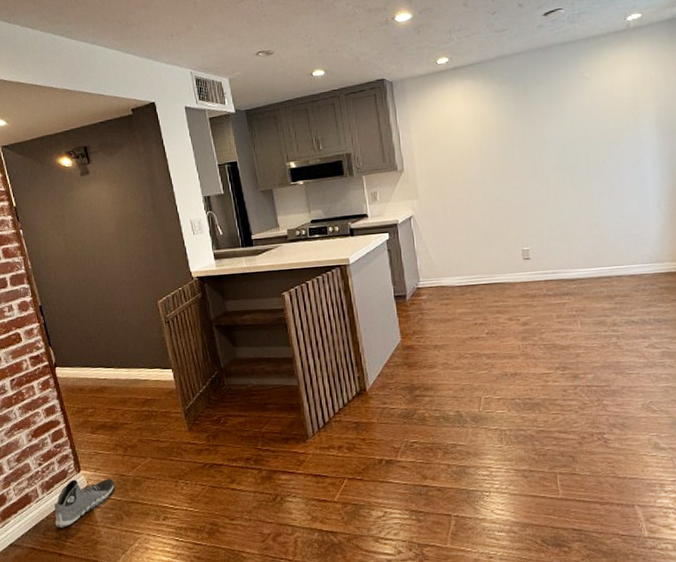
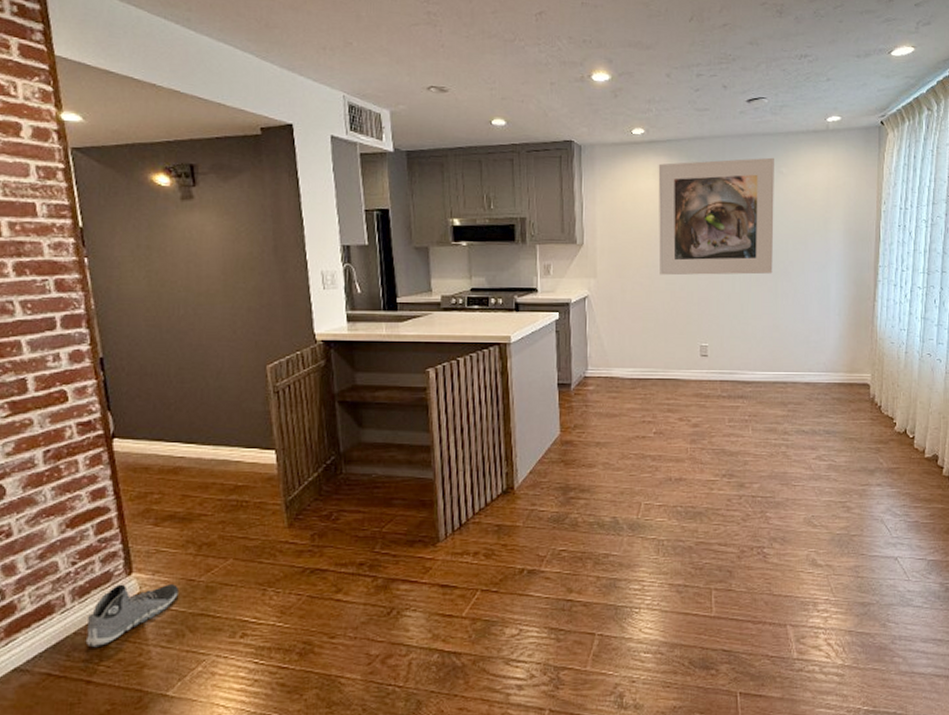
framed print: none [464,64,586,189] -> present [658,157,774,276]

